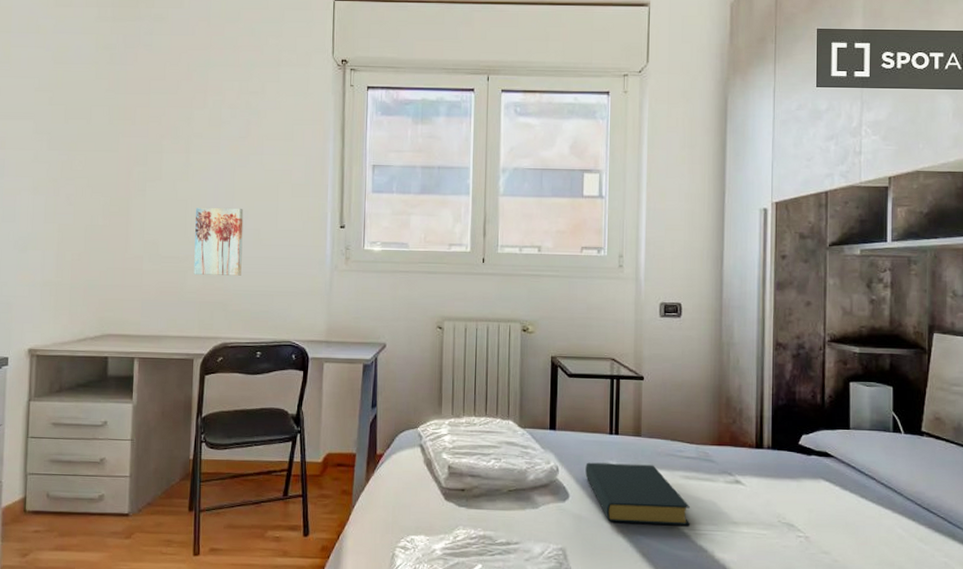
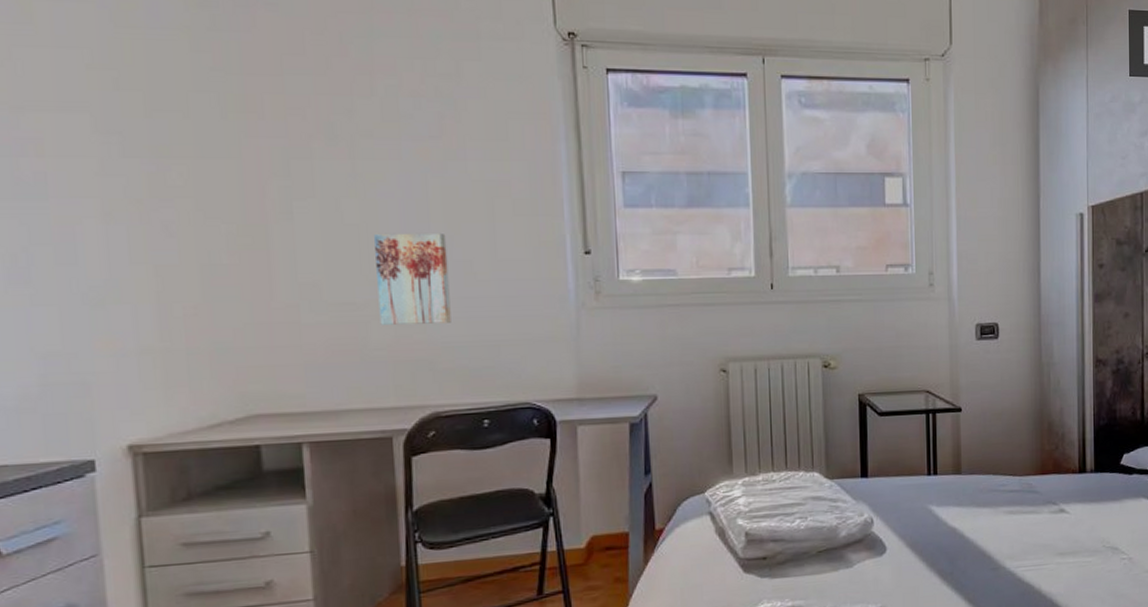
hardback book: present [585,462,690,526] -> none [903,503,1015,571]

